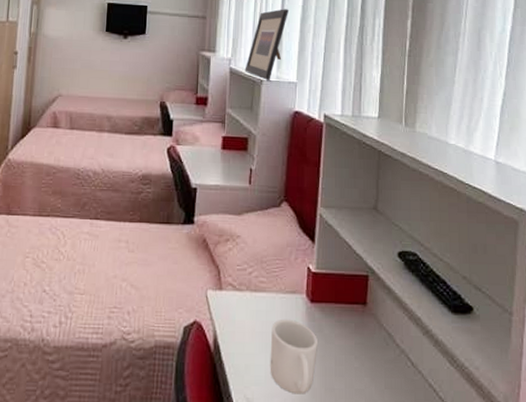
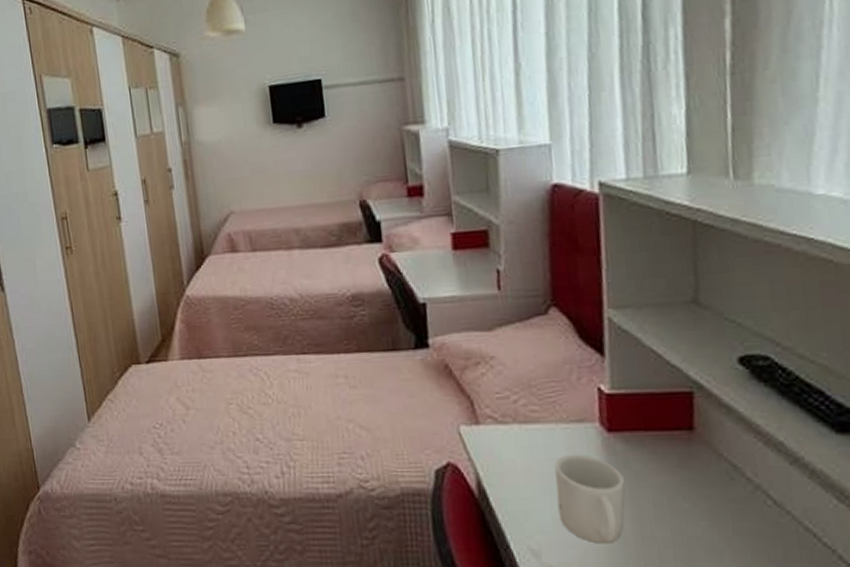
picture frame: present [244,9,288,81] -> none [470,42,526,150]

